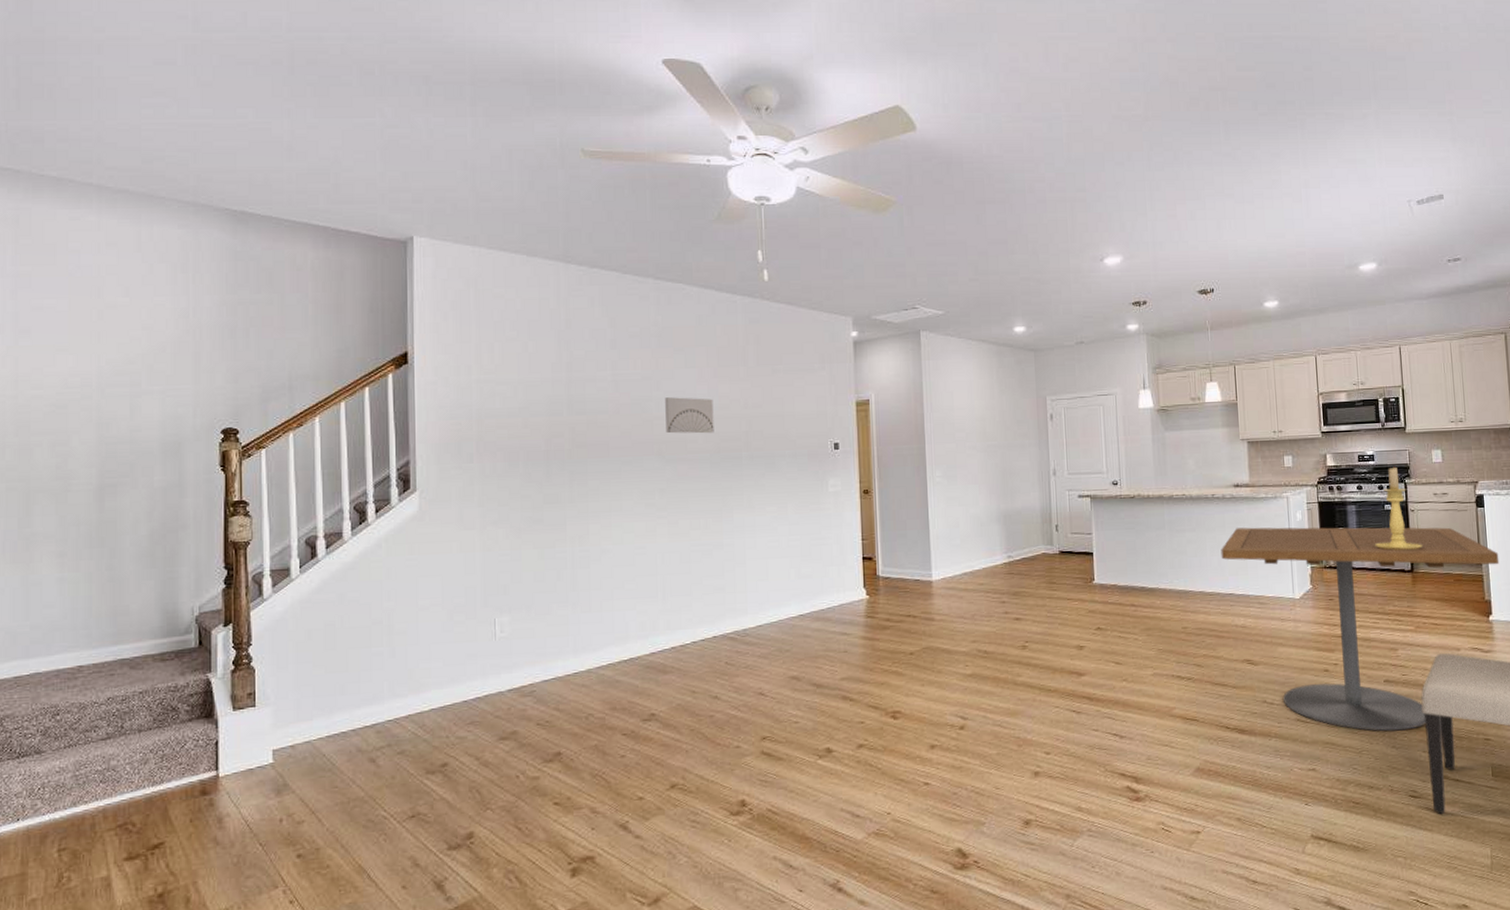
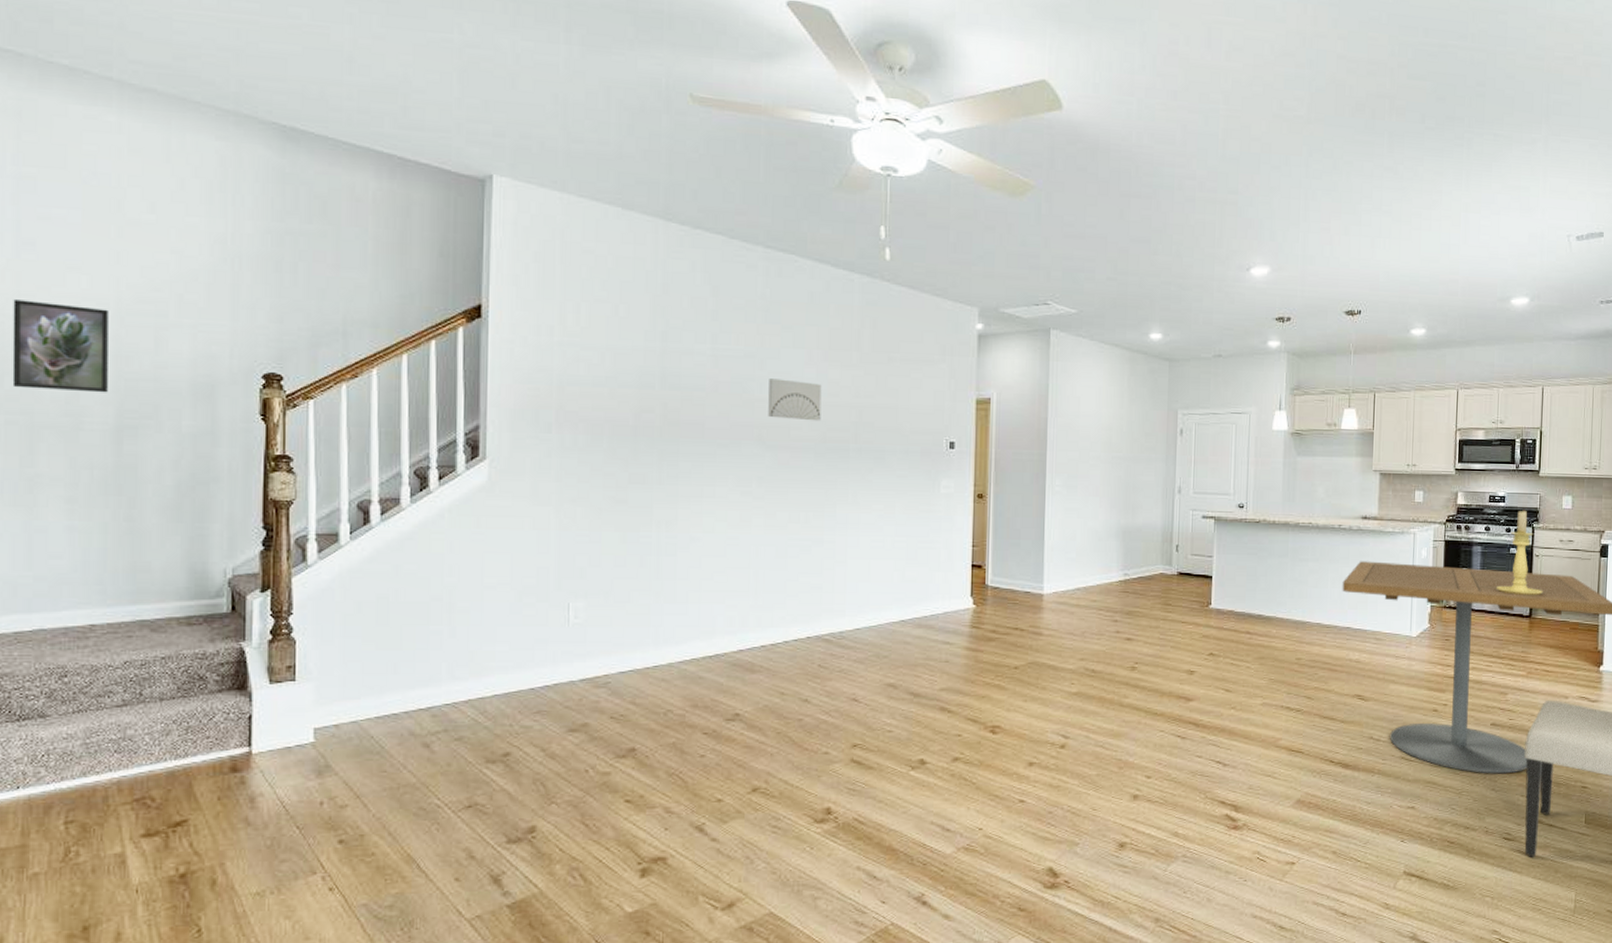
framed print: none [12,381,91,459] -> present [12,299,108,393]

